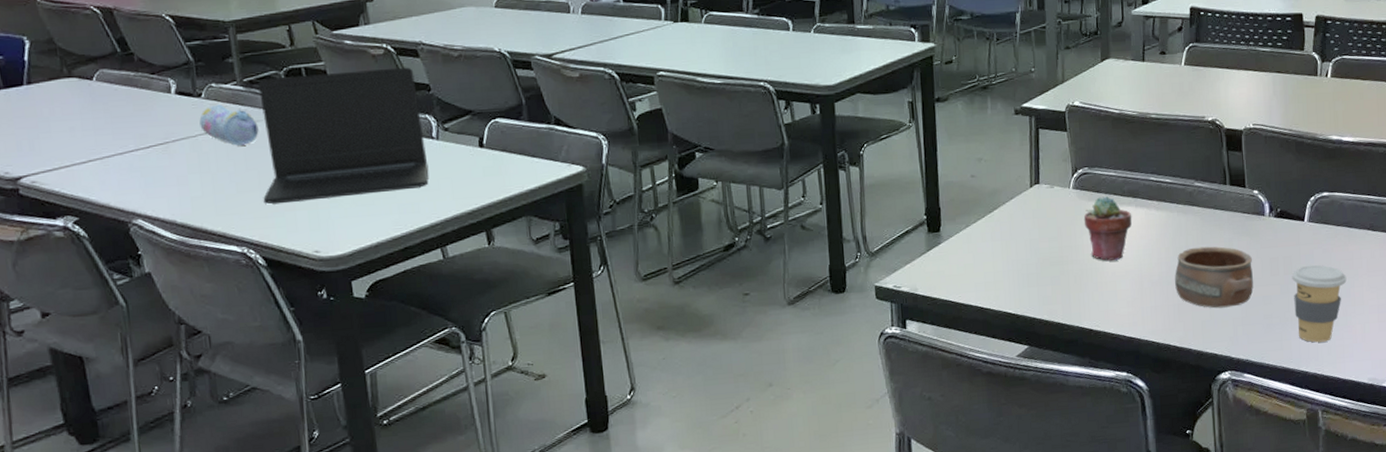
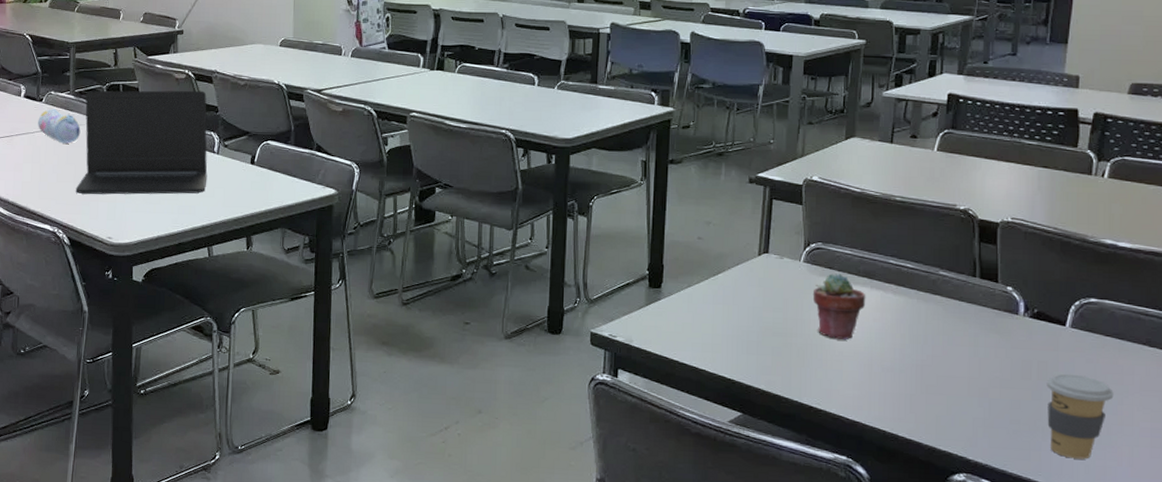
pottery: present [1175,246,1253,309] -> none [909,337,1000,406]

